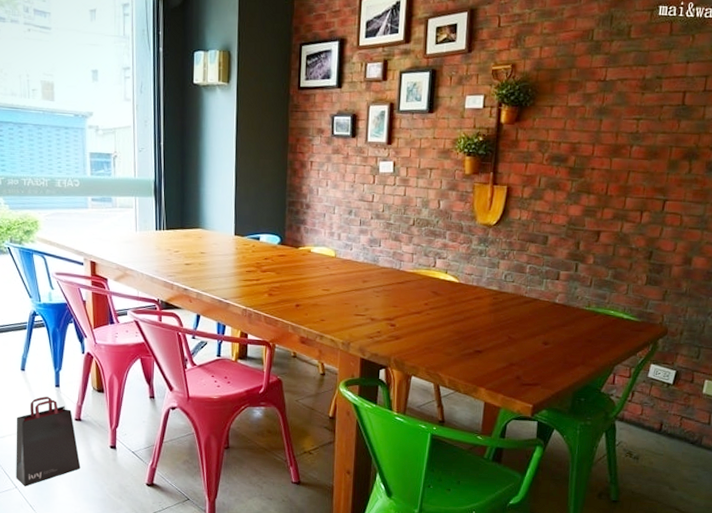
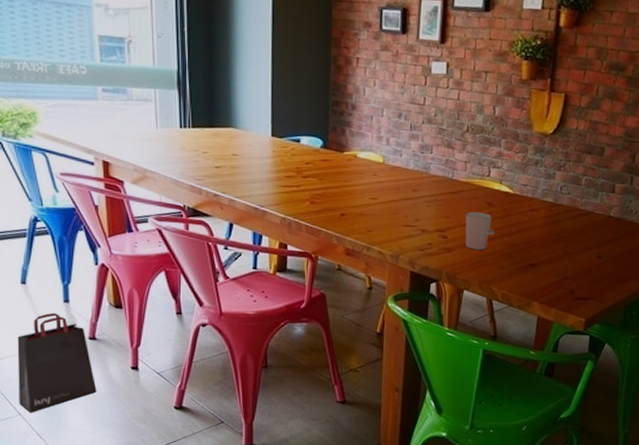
cup: none [412,301,442,338] -> present [465,212,495,251]

